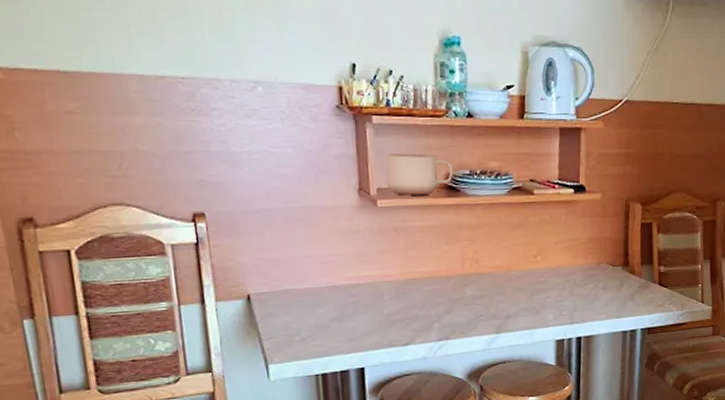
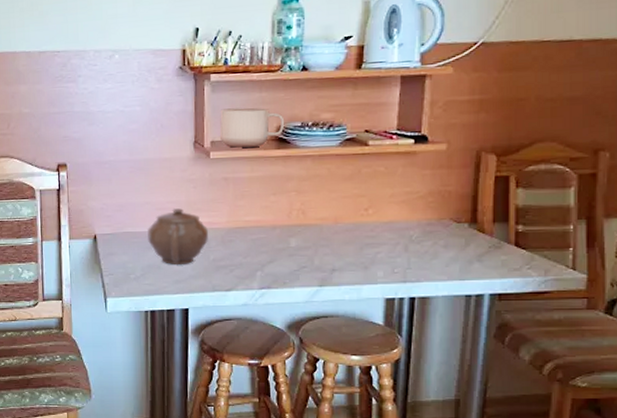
teapot: none [312,261,382,323] -> present [148,208,209,266]

